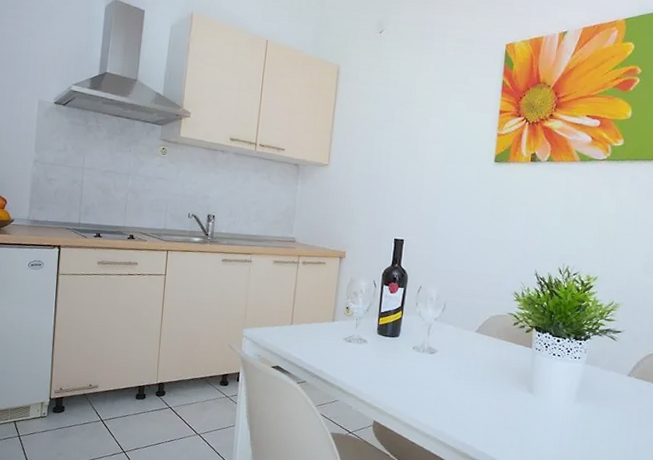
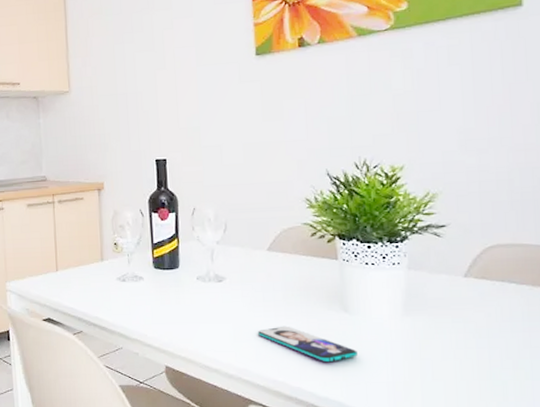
smartphone: none [456,398,534,434] -> present [258,326,358,363]

